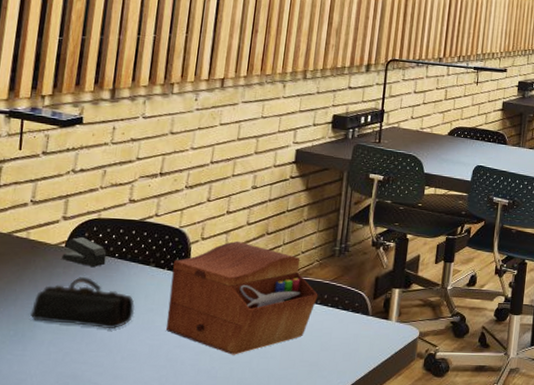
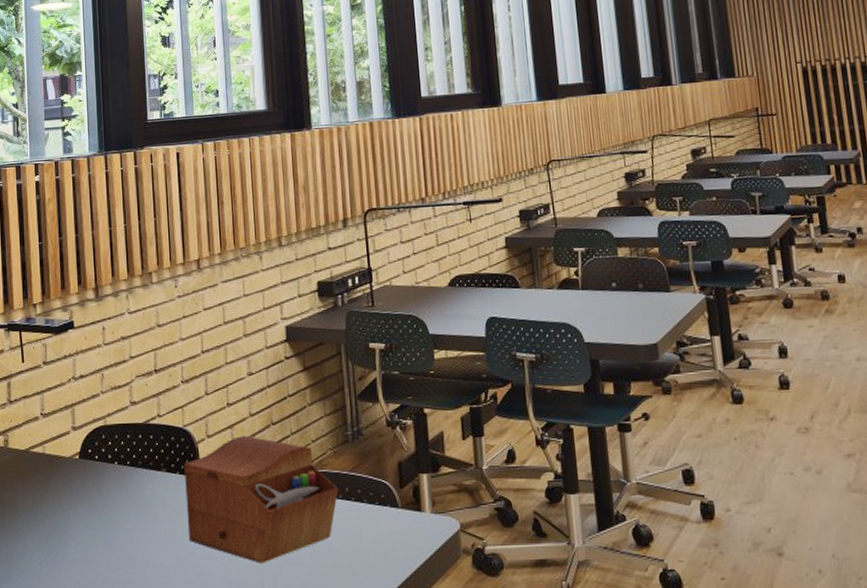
pencil case: present [30,277,135,329] -> none [58,489,156,543]
stapler: present [62,237,107,267] -> none [78,447,119,477]

